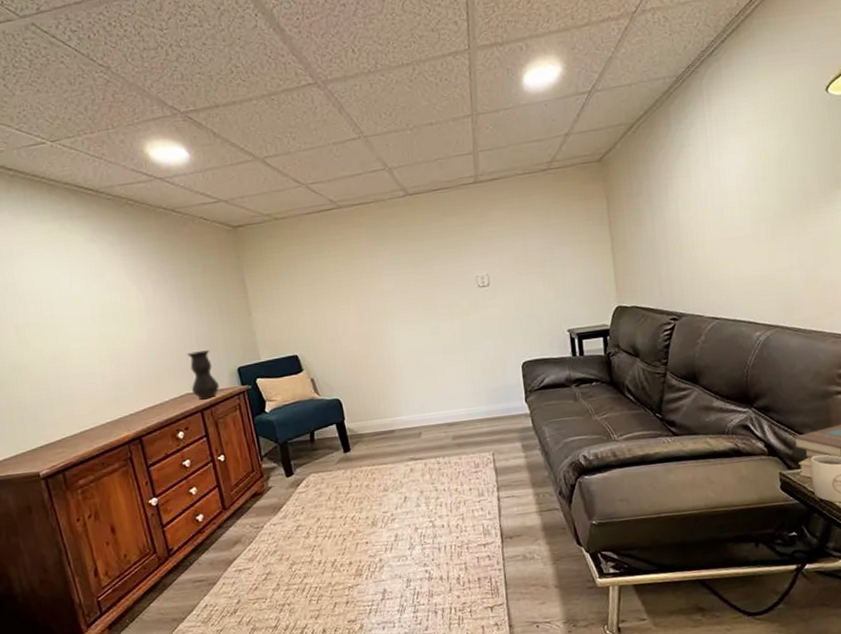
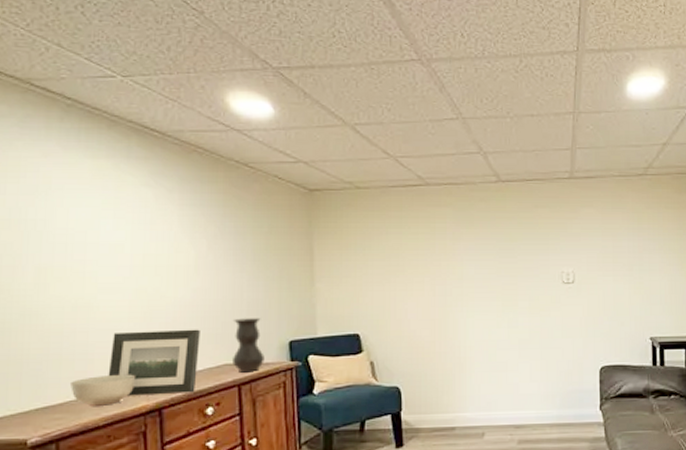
bowl: none [63,409,116,440] -> present [70,374,136,406]
picture frame: none [89,365,166,429] -> present [108,329,200,396]

